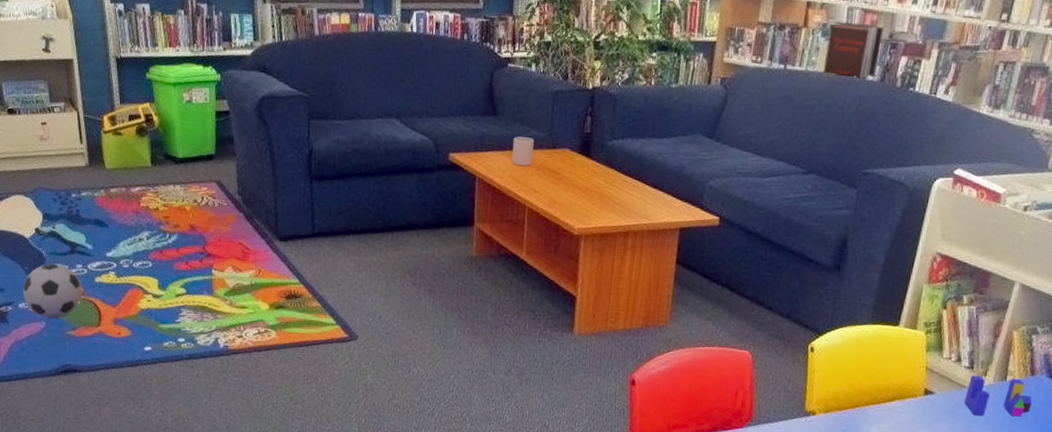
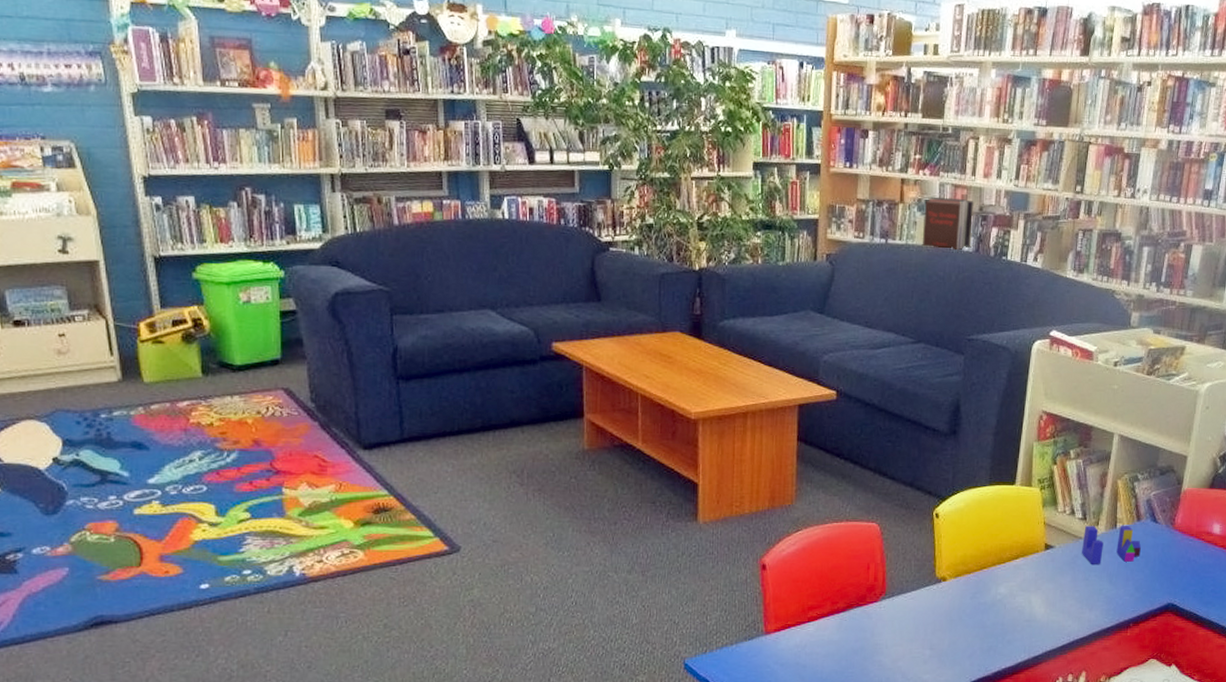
soccer ball: present [23,263,82,319] -> none [38,497,117,562]
mug: present [511,136,535,167] -> none [619,322,643,353]

